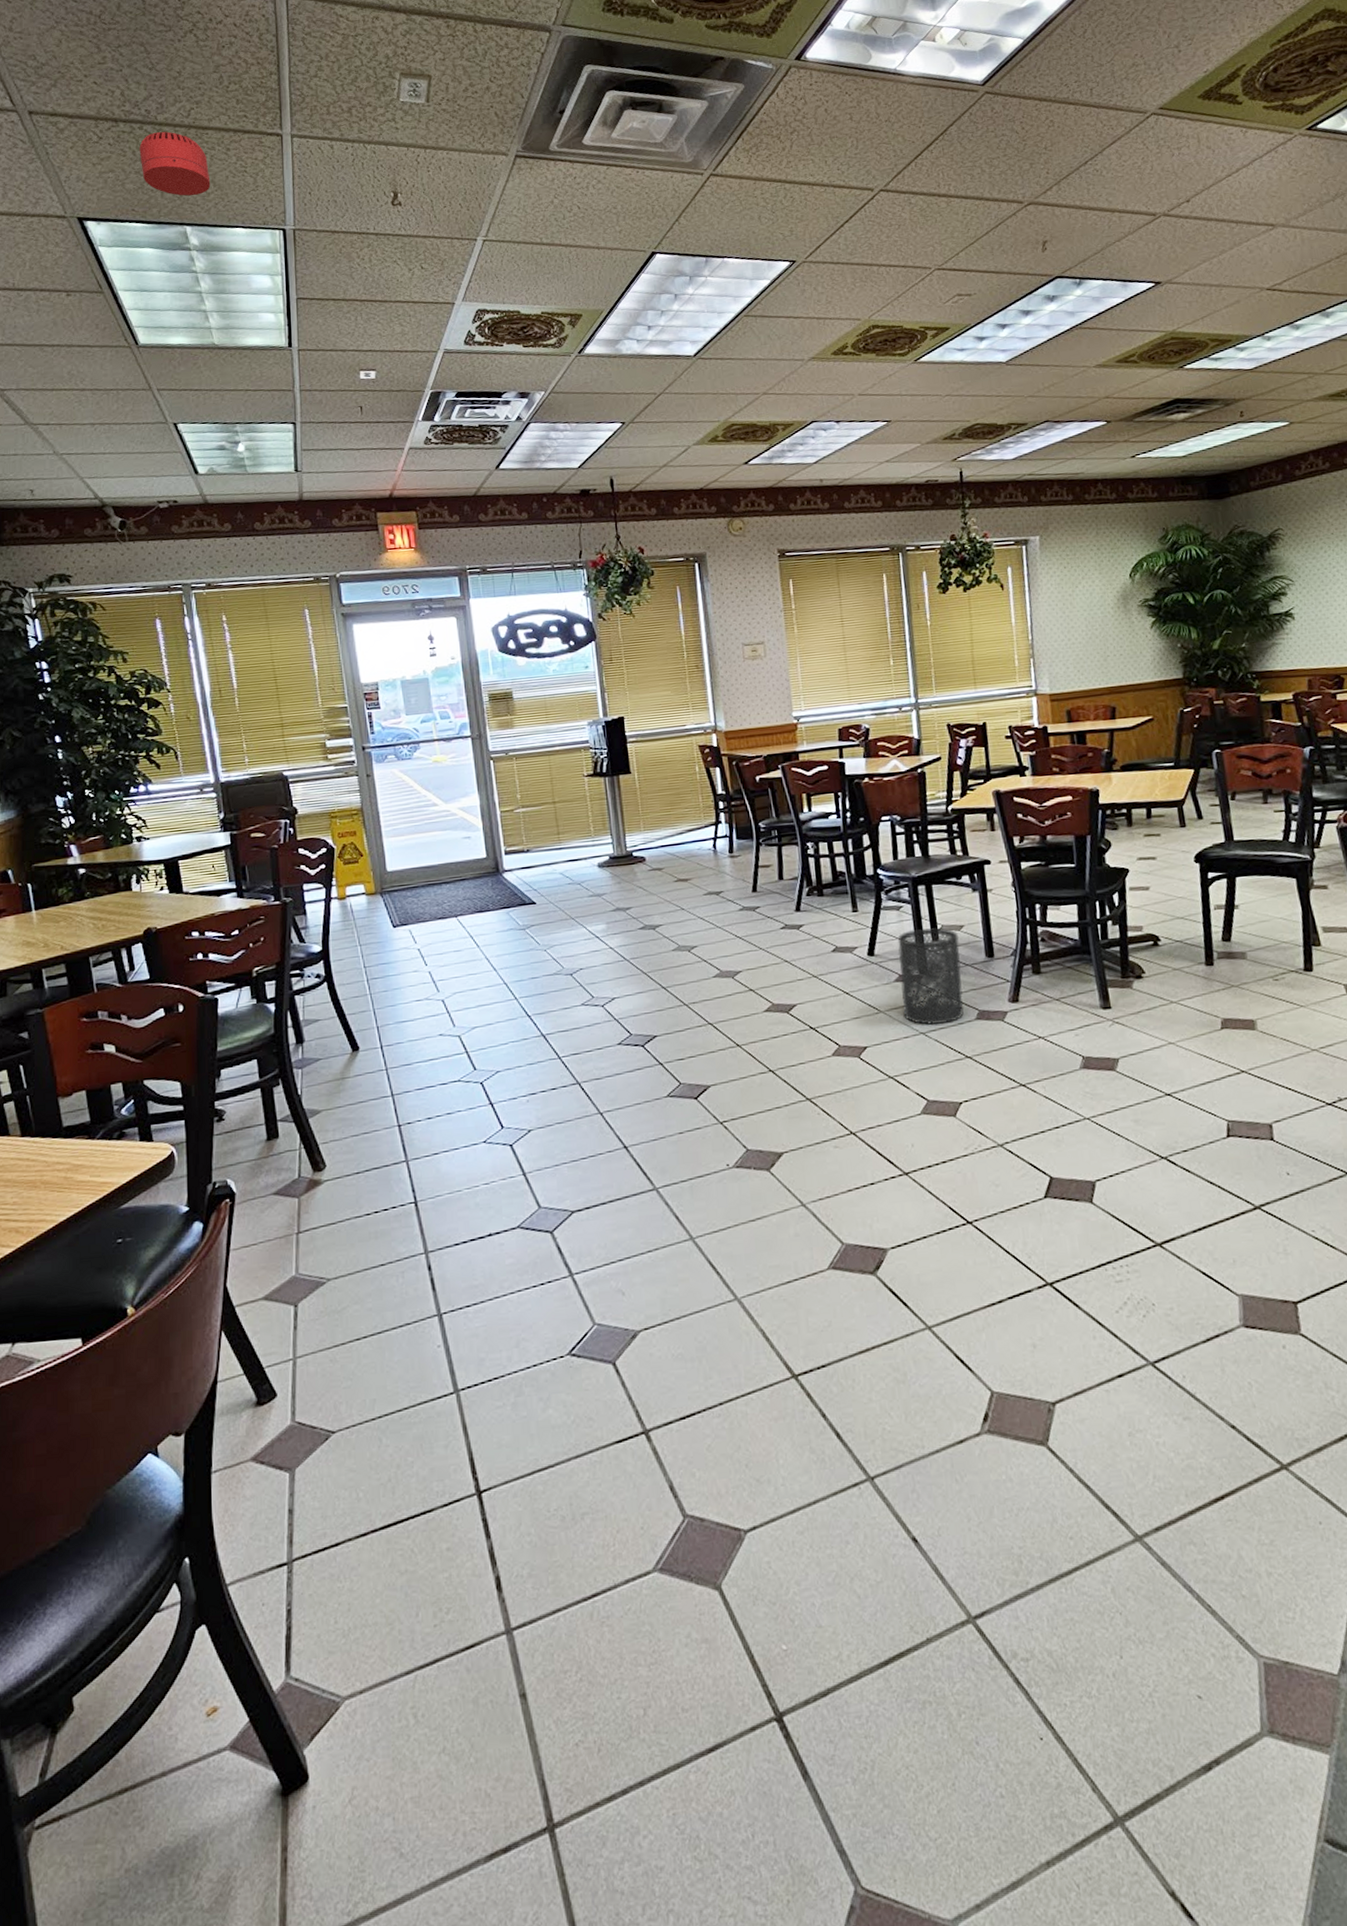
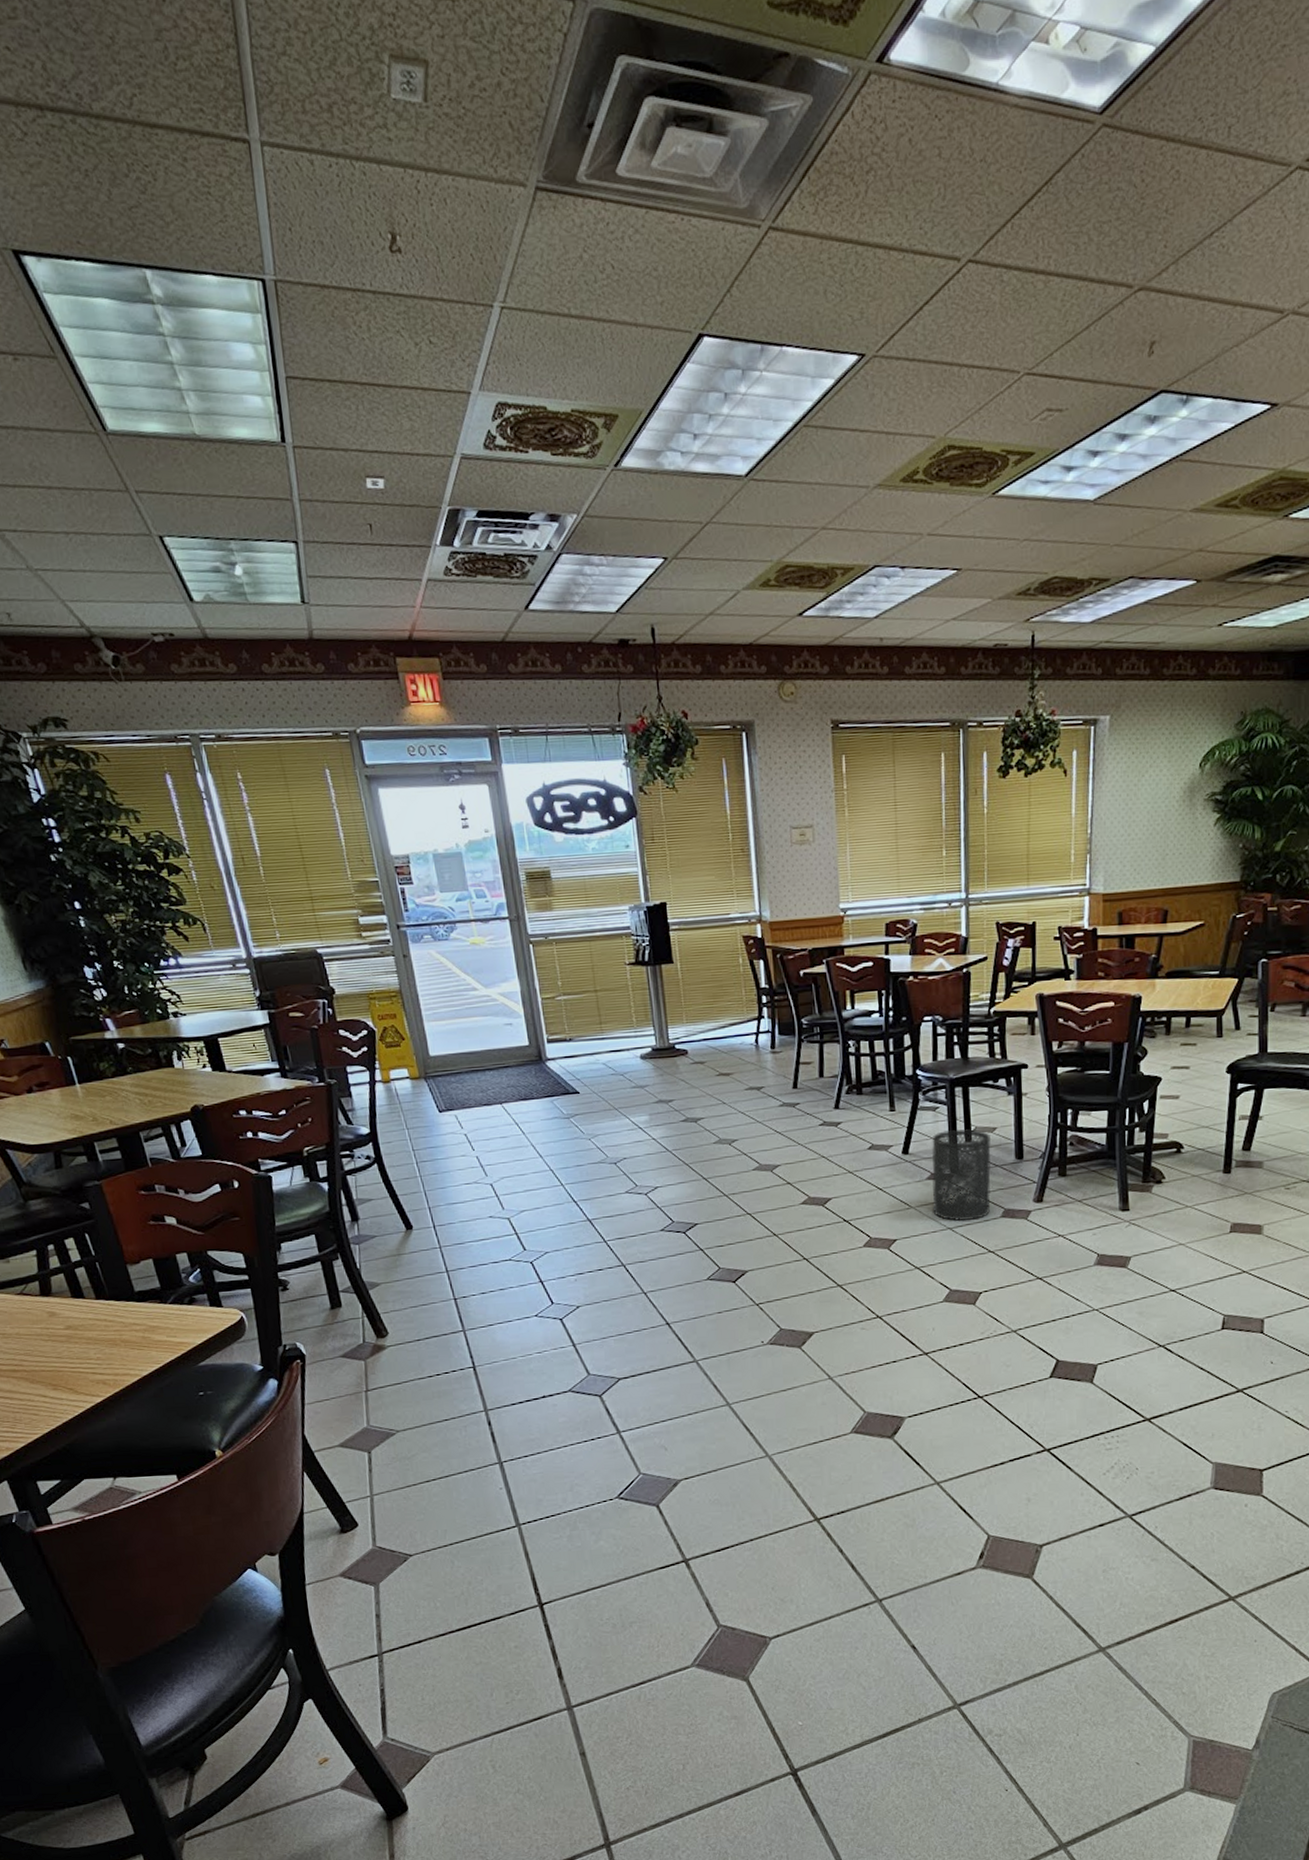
smoke detector: present [139,131,211,196] -> none [75,127,169,226]

